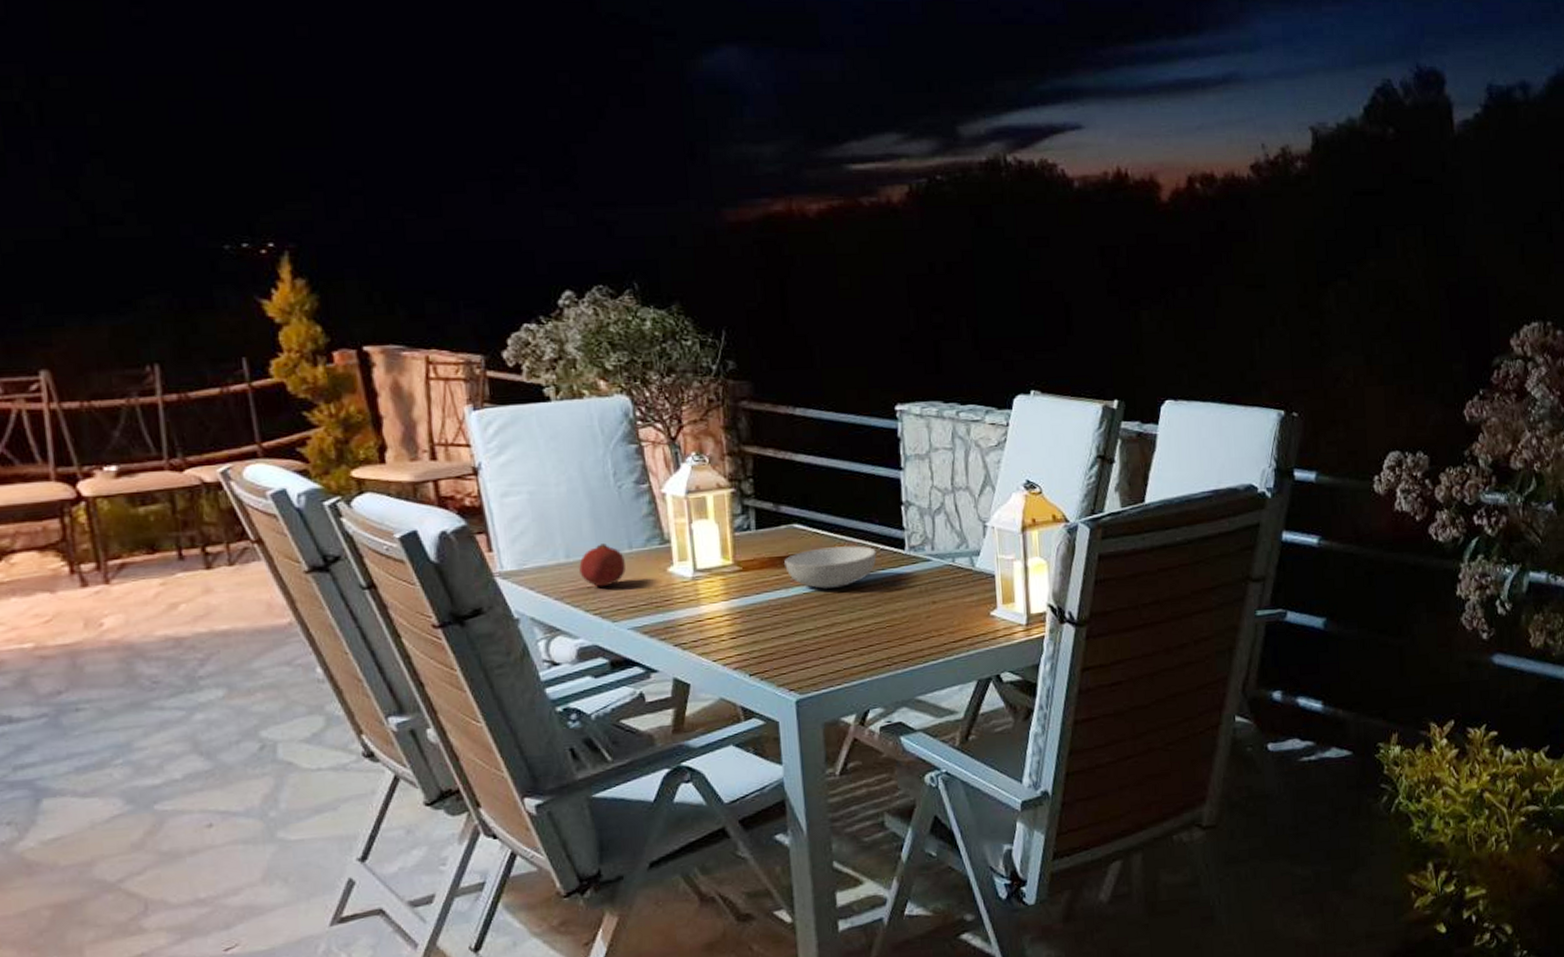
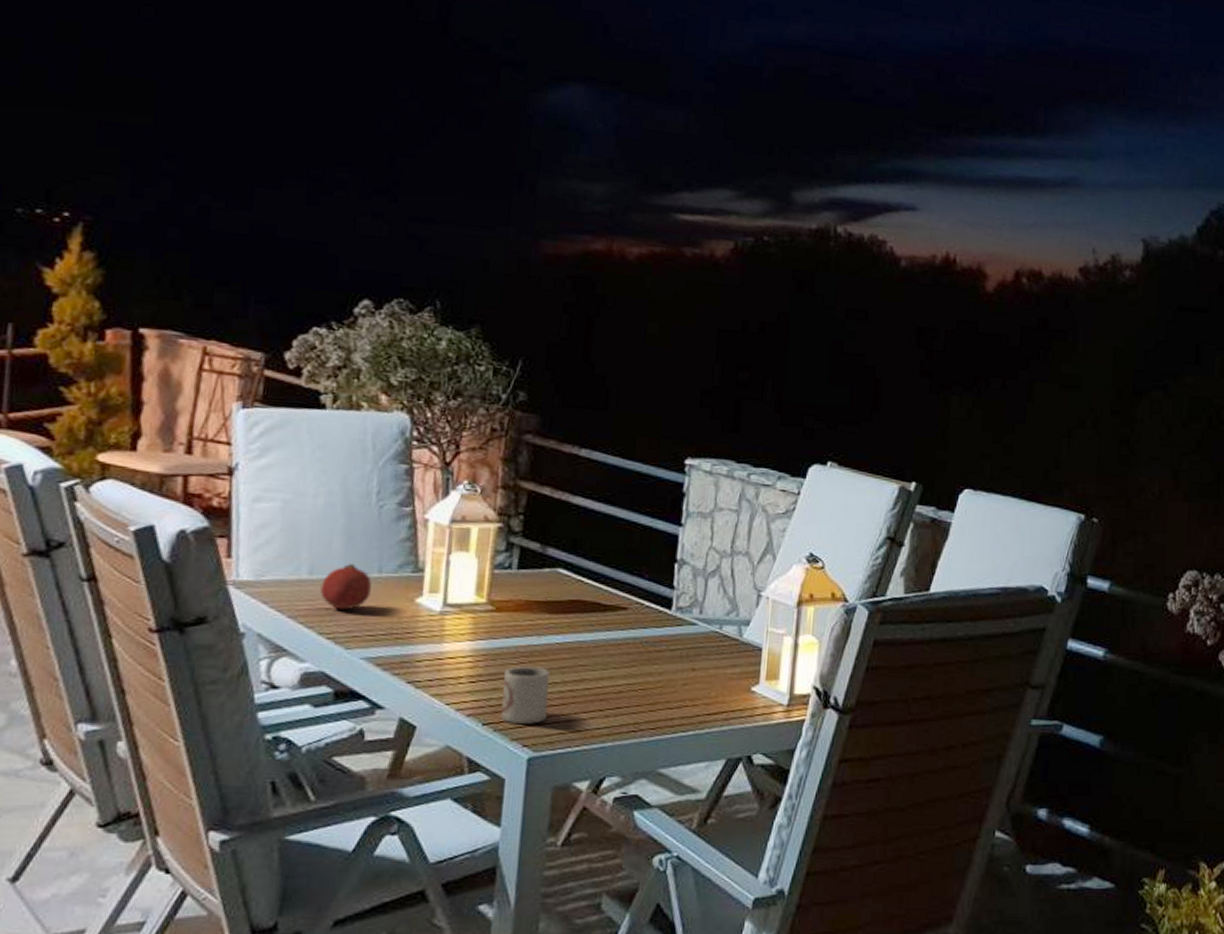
cup: none [760,617,807,671] -> present [501,666,550,724]
serving bowl: present [784,545,877,590] -> none [541,597,641,642]

